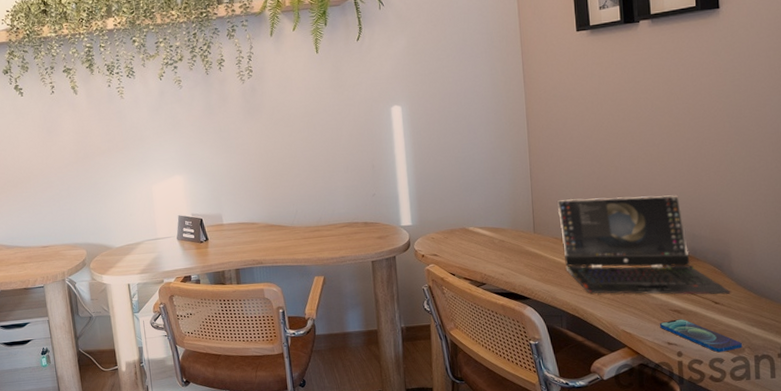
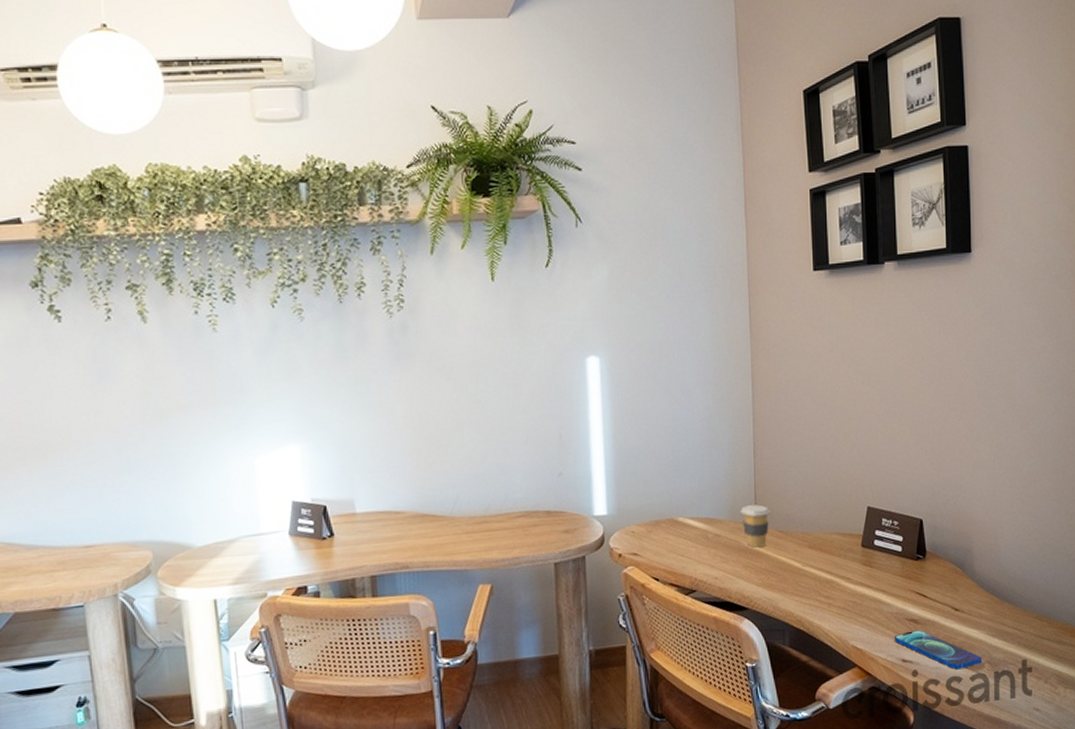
coffee cup: none [520,217,546,251] -> present [740,504,770,548]
laptop computer: present [556,195,731,295] -> none [783,478,972,601]

